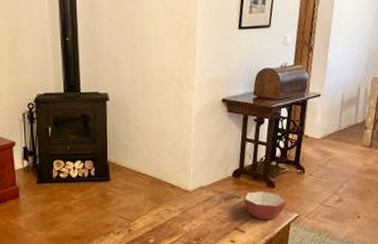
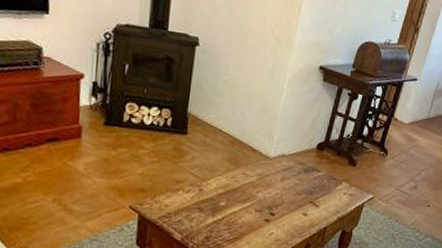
bowl: present [243,191,286,221] -> none [323,167,364,198]

